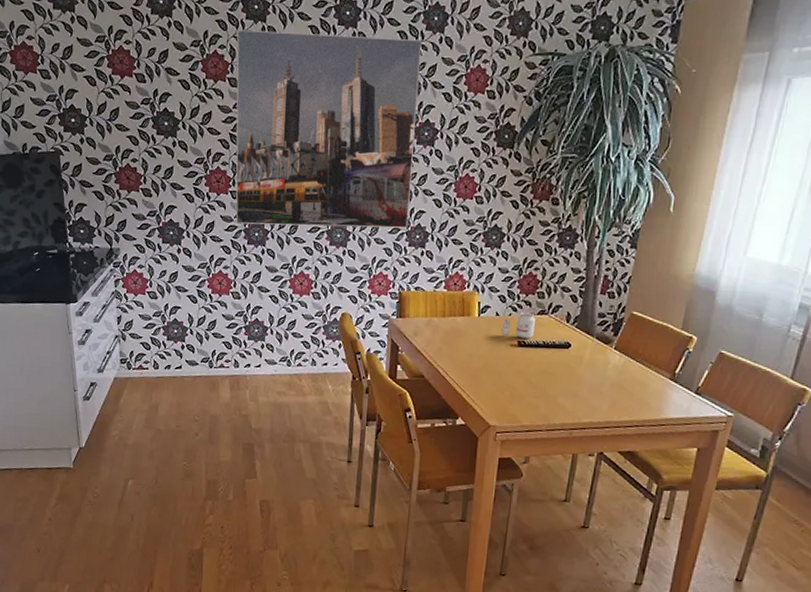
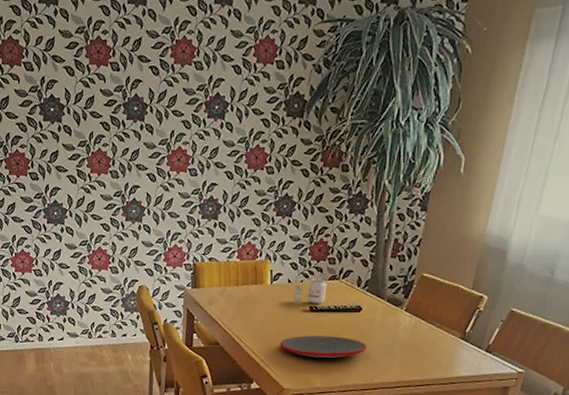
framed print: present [235,30,422,228] -> none [31,13,211,205]
plate: none [487,371,576,395] -> present [280,335,367,358]

